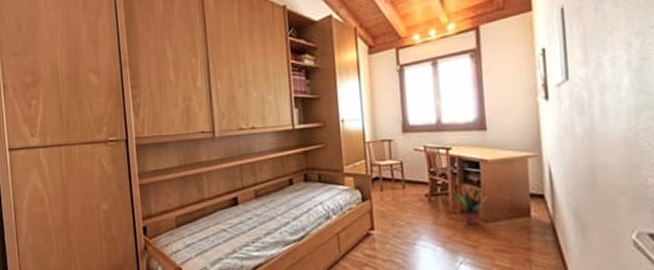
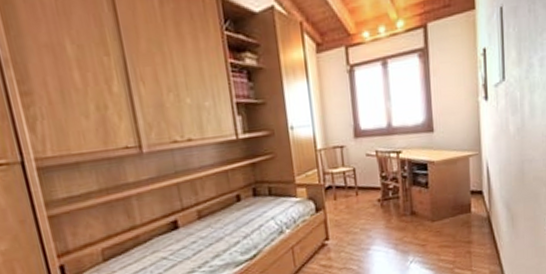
potted plant: present [452,182,487,225] -> none [403,185,434,225]

